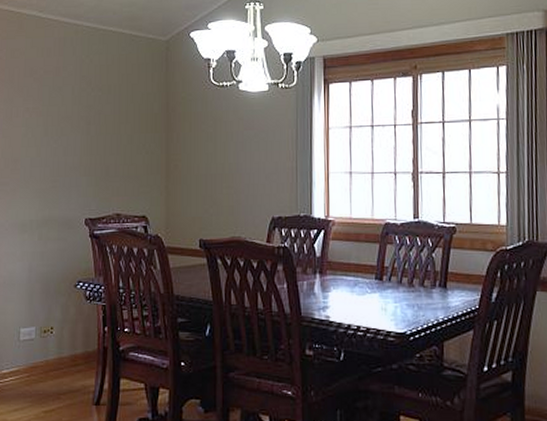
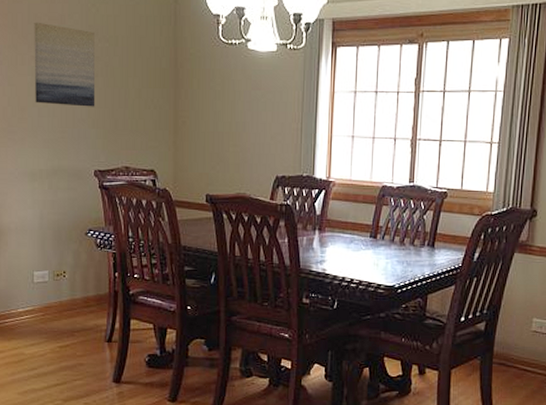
wall art: none [28,75,88,155] -> present [34,22,96,107]

